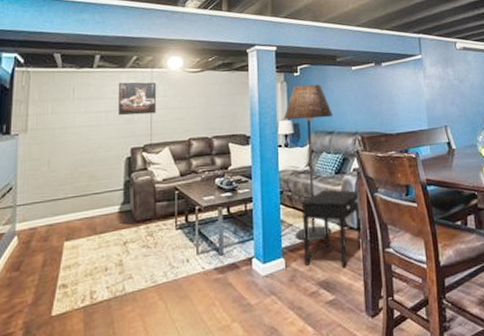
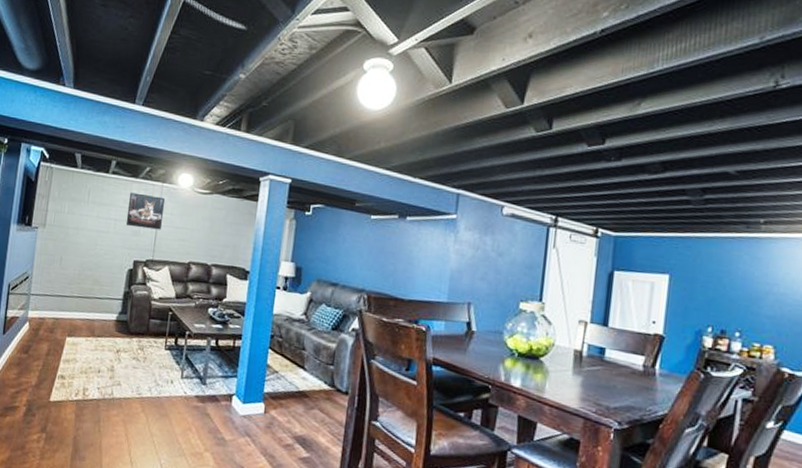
floor lamp: present [283,84,333,241] -> none [278,226,341,394]
side table: present [301,190,363,269] -> none [284,343,355,430]

